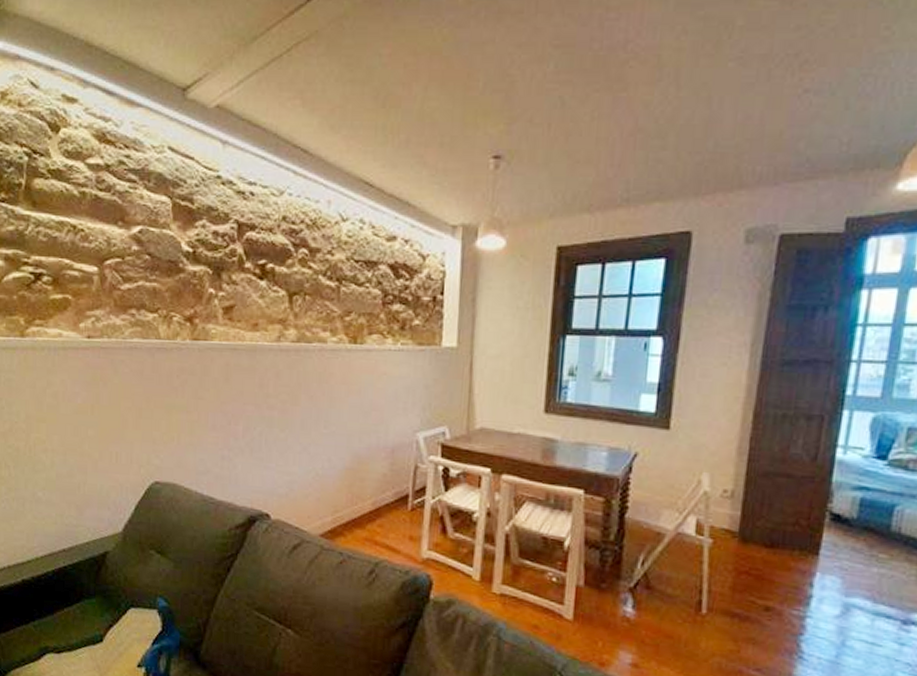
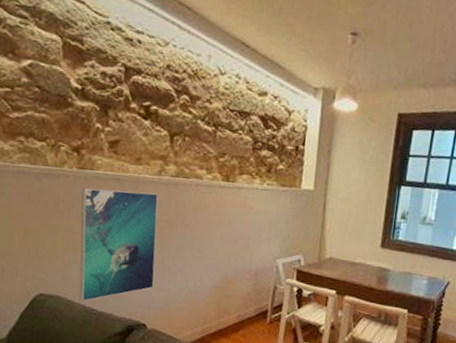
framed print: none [195,361,278,489] -> present [79,188,158,301]

